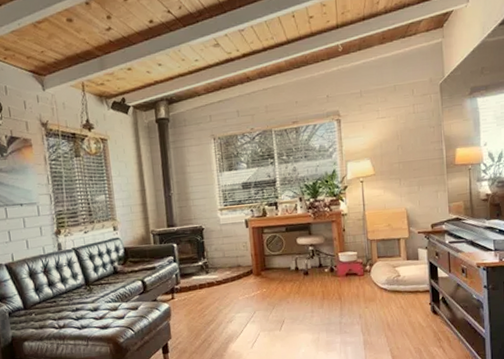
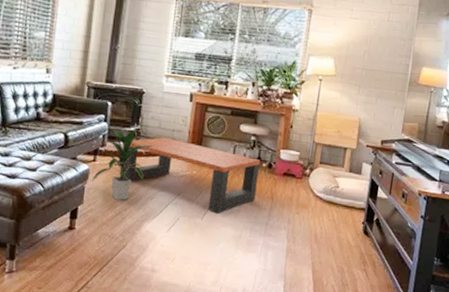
indoor plant: none [174,263,224,329] -> present [91,128,155,201]
coffee table: none [200,264,325,323] -> present [123,137,260,213]

